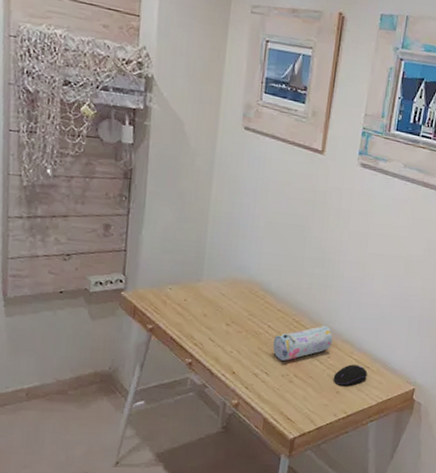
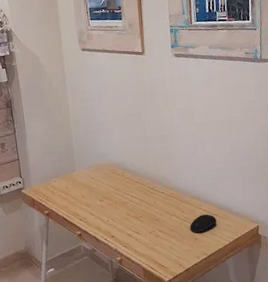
pencil case: present [273,325,333,361] -> none [137,187,184,221]

